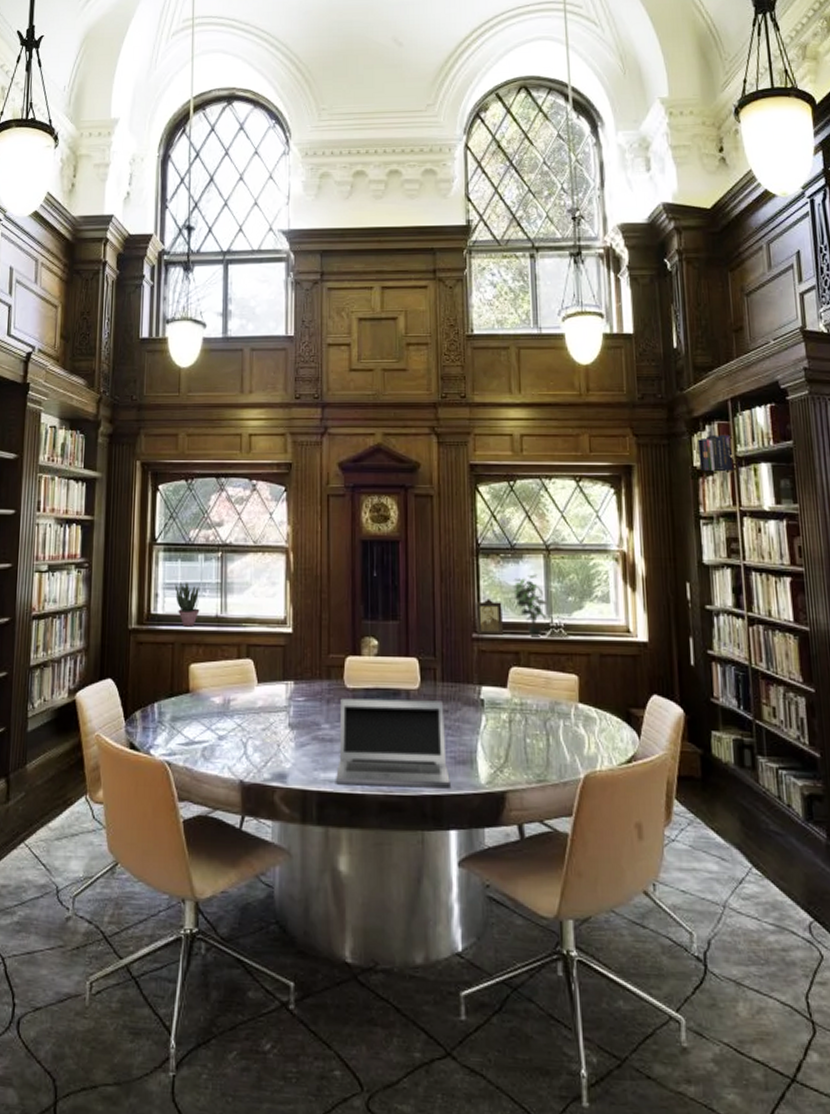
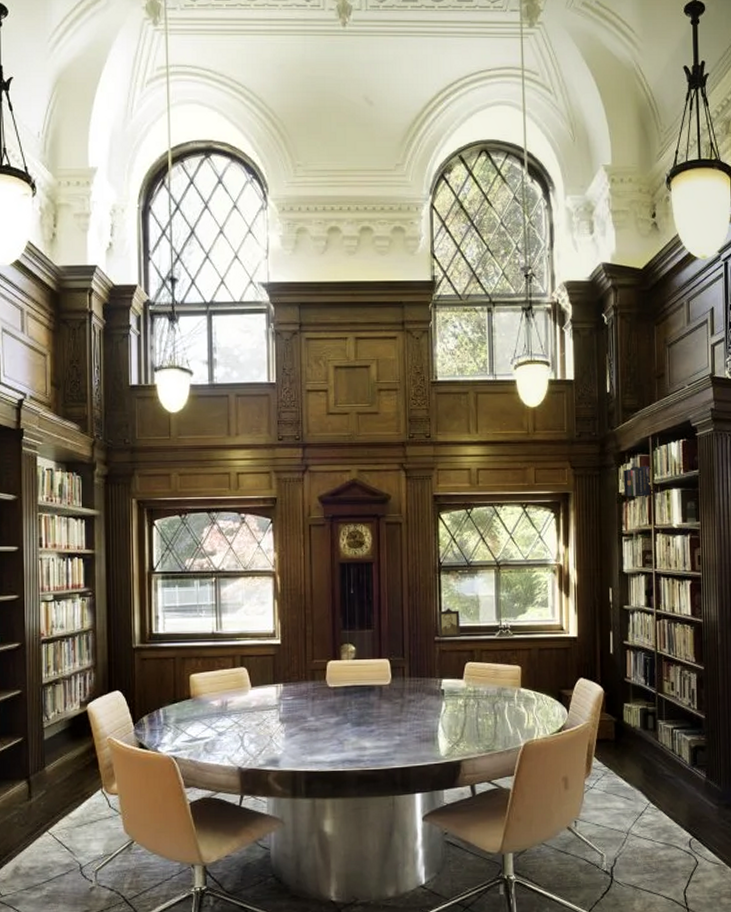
potted plant: present [174,582,200,627] -> none [173,605,197,643]
laptop: present [336,698,450,787] -> none [321,693,416,764]
potted plant: present [512,574,548,636] -> none [468,586,498,636]

